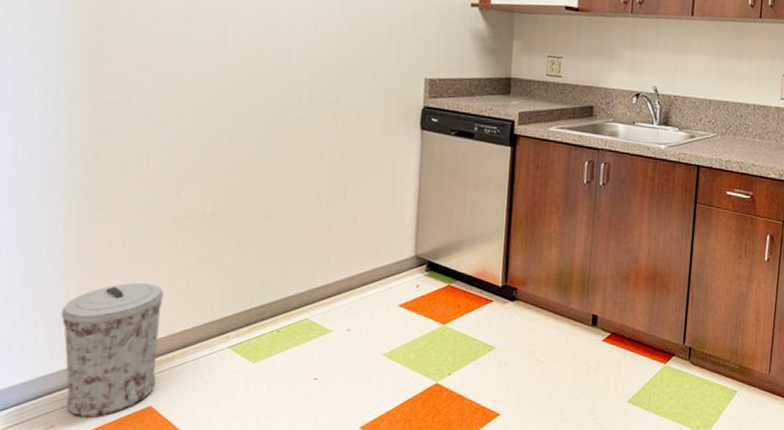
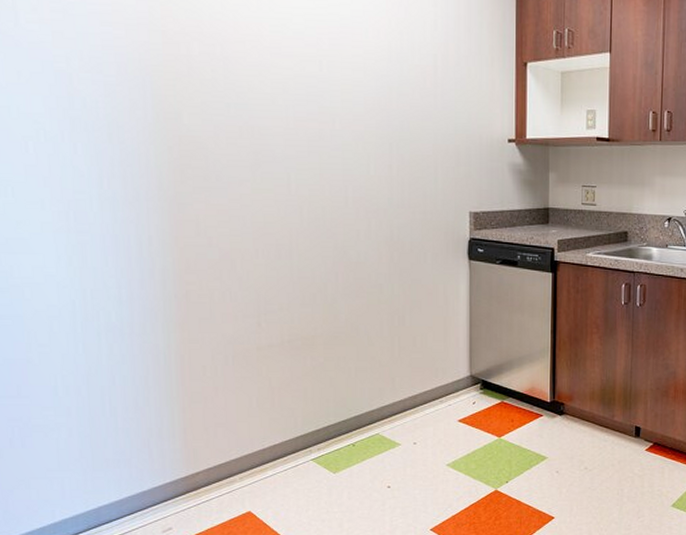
trash can: present [60,283,164,418] -> none [168,405,253,521]

